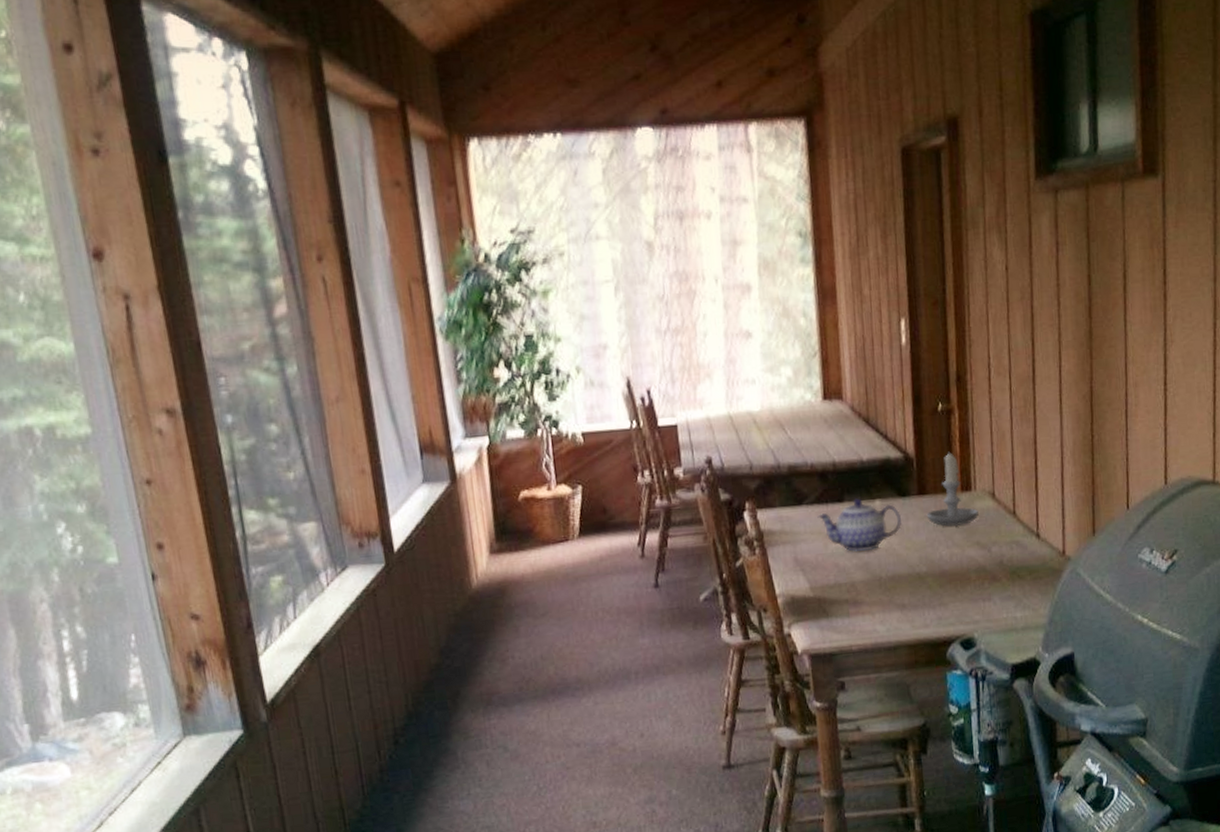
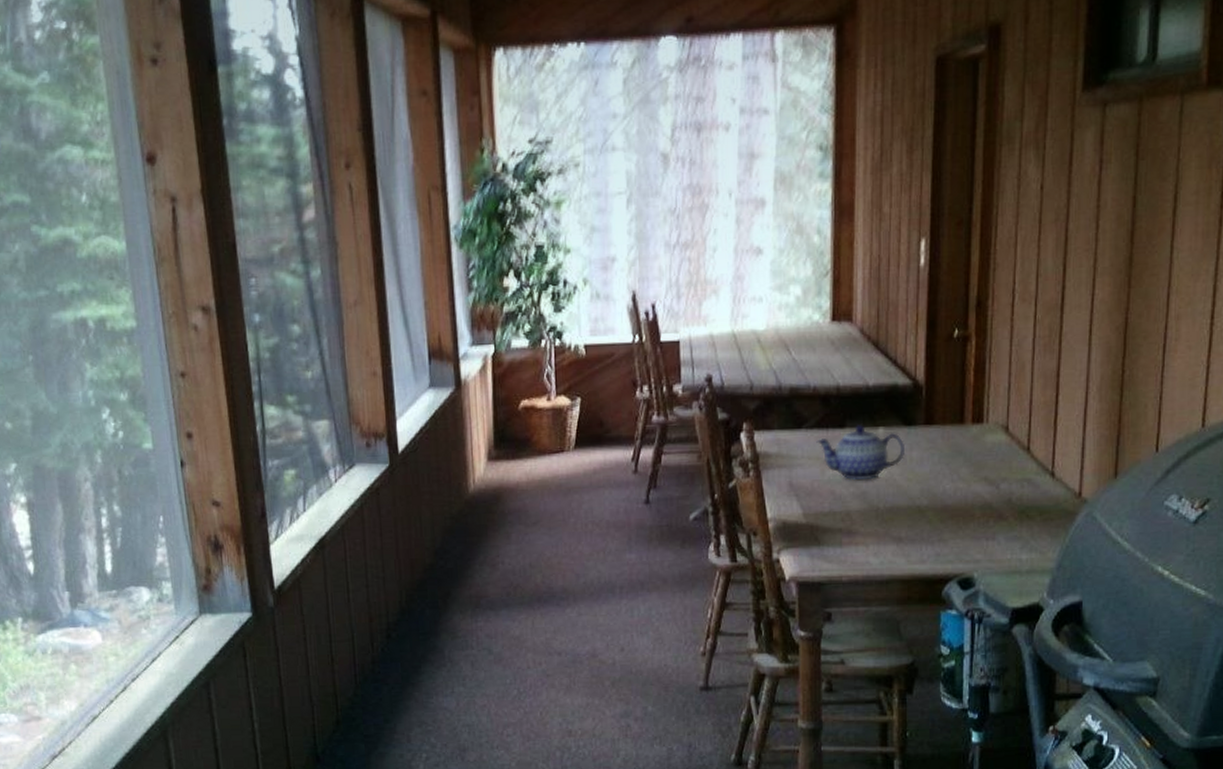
candle: present [926,451,979,527] -> none [932,380,989,459]

